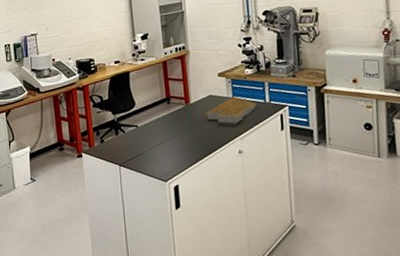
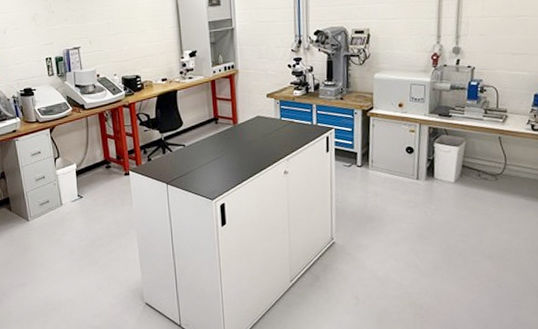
architectural model: present [205,96,258,124] -> none [253,117,305,145]

